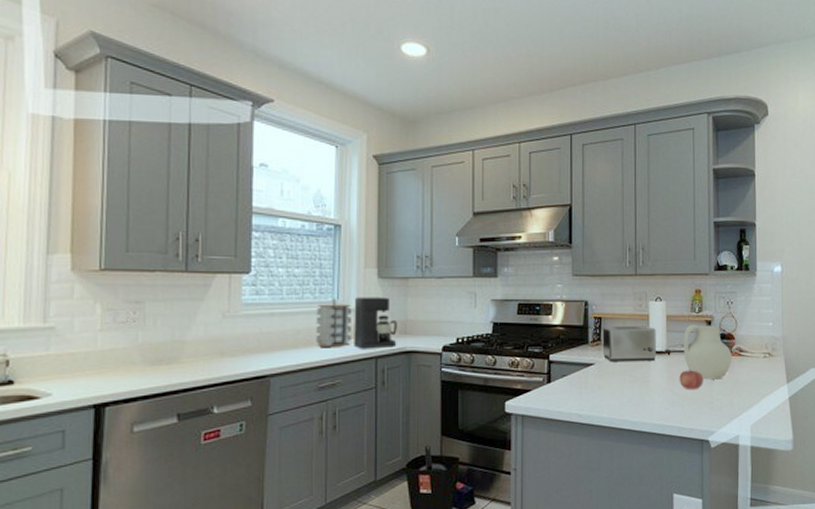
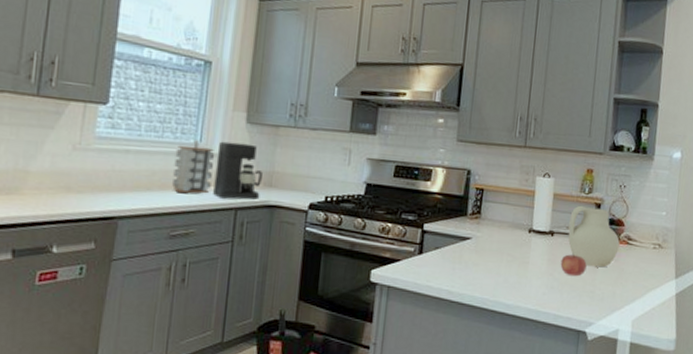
toaster: present [602,325,657,363] -> none [481,198,541,242]

